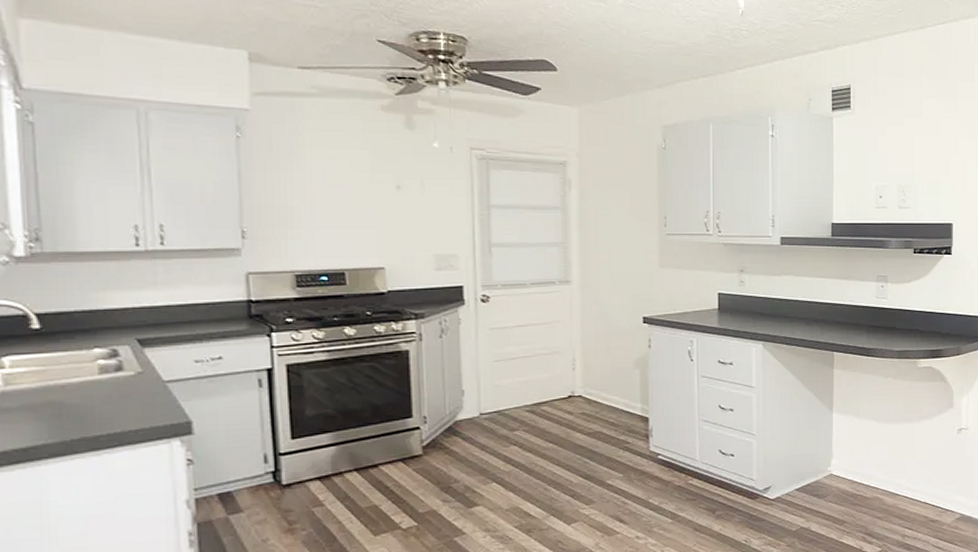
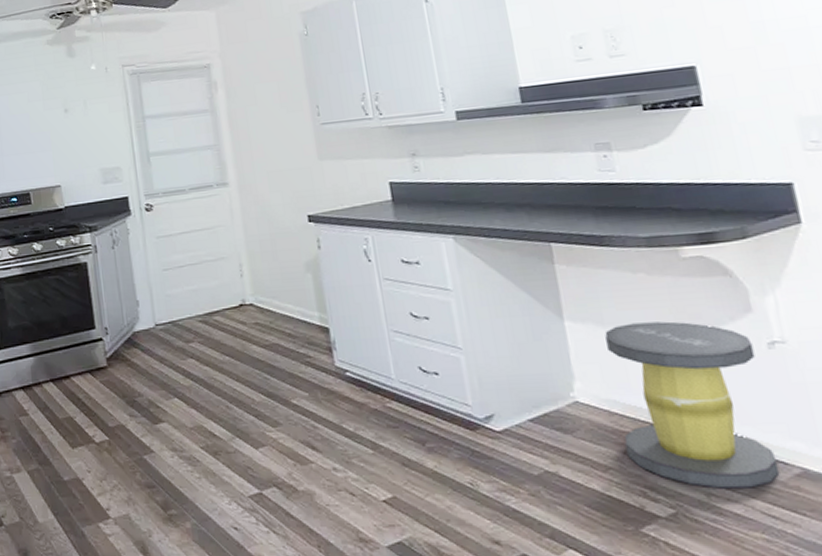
stool: none [858,414,949,532] -> present [605,321,780,489]

